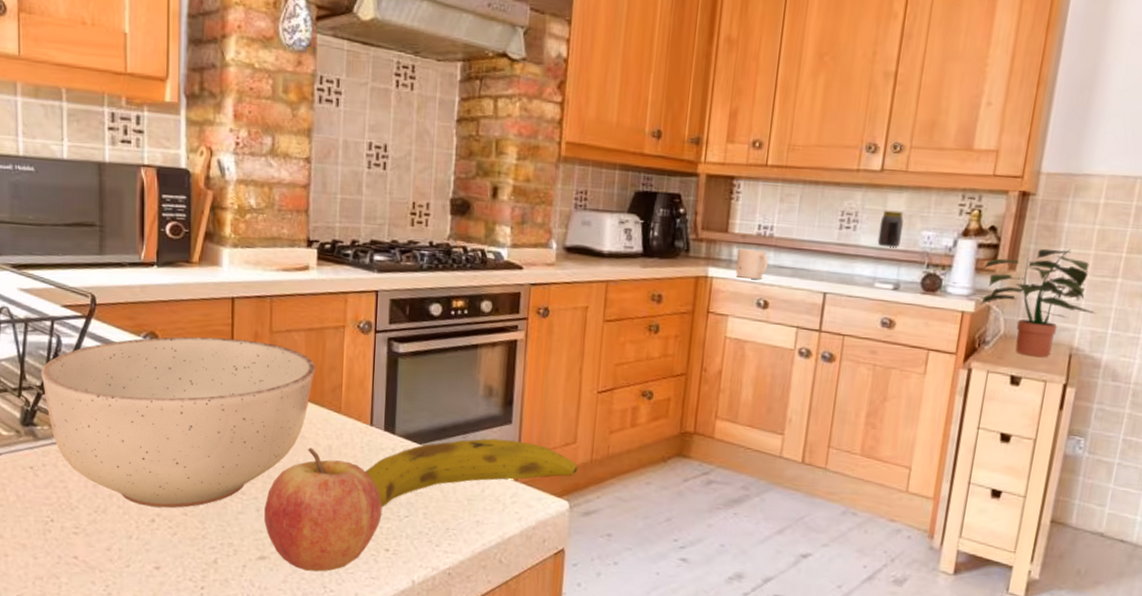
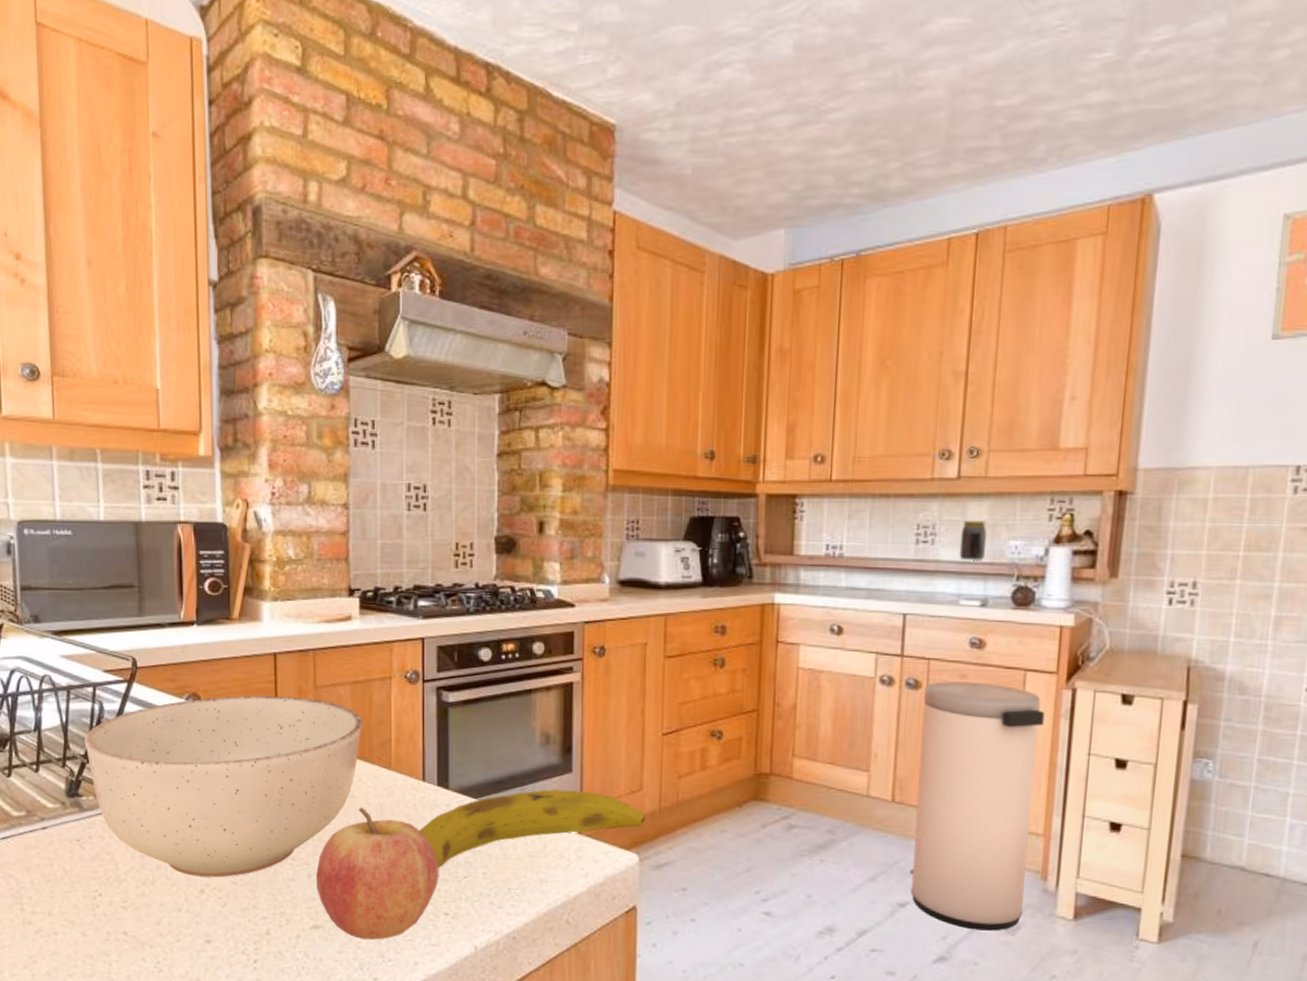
mug: present [736,249,769,280] -> none [804,571,840,604]
pedal bin: none [813,356,942,582] -> present [909,681,1044,931]
potted plant: present [979,248,1097,358] -> none [1080,551,1215,673]

